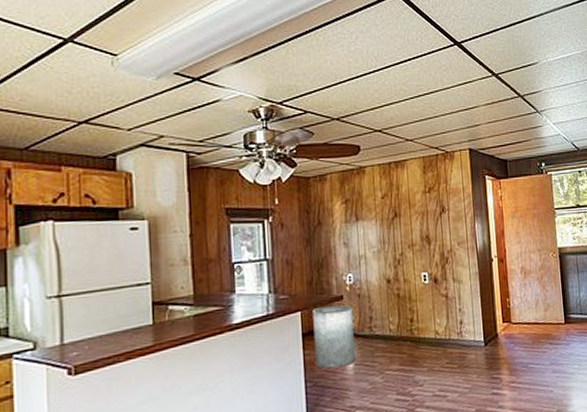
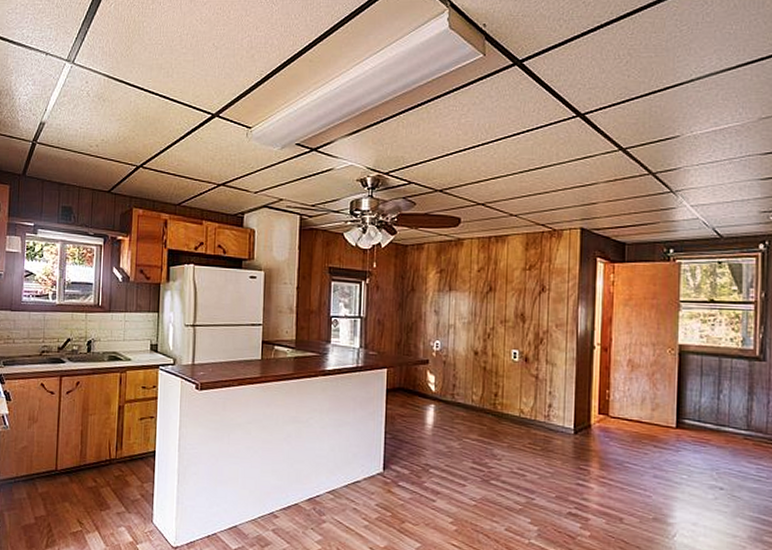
trash can: present [312,304,356,369] -> none [396,367,436,427]

